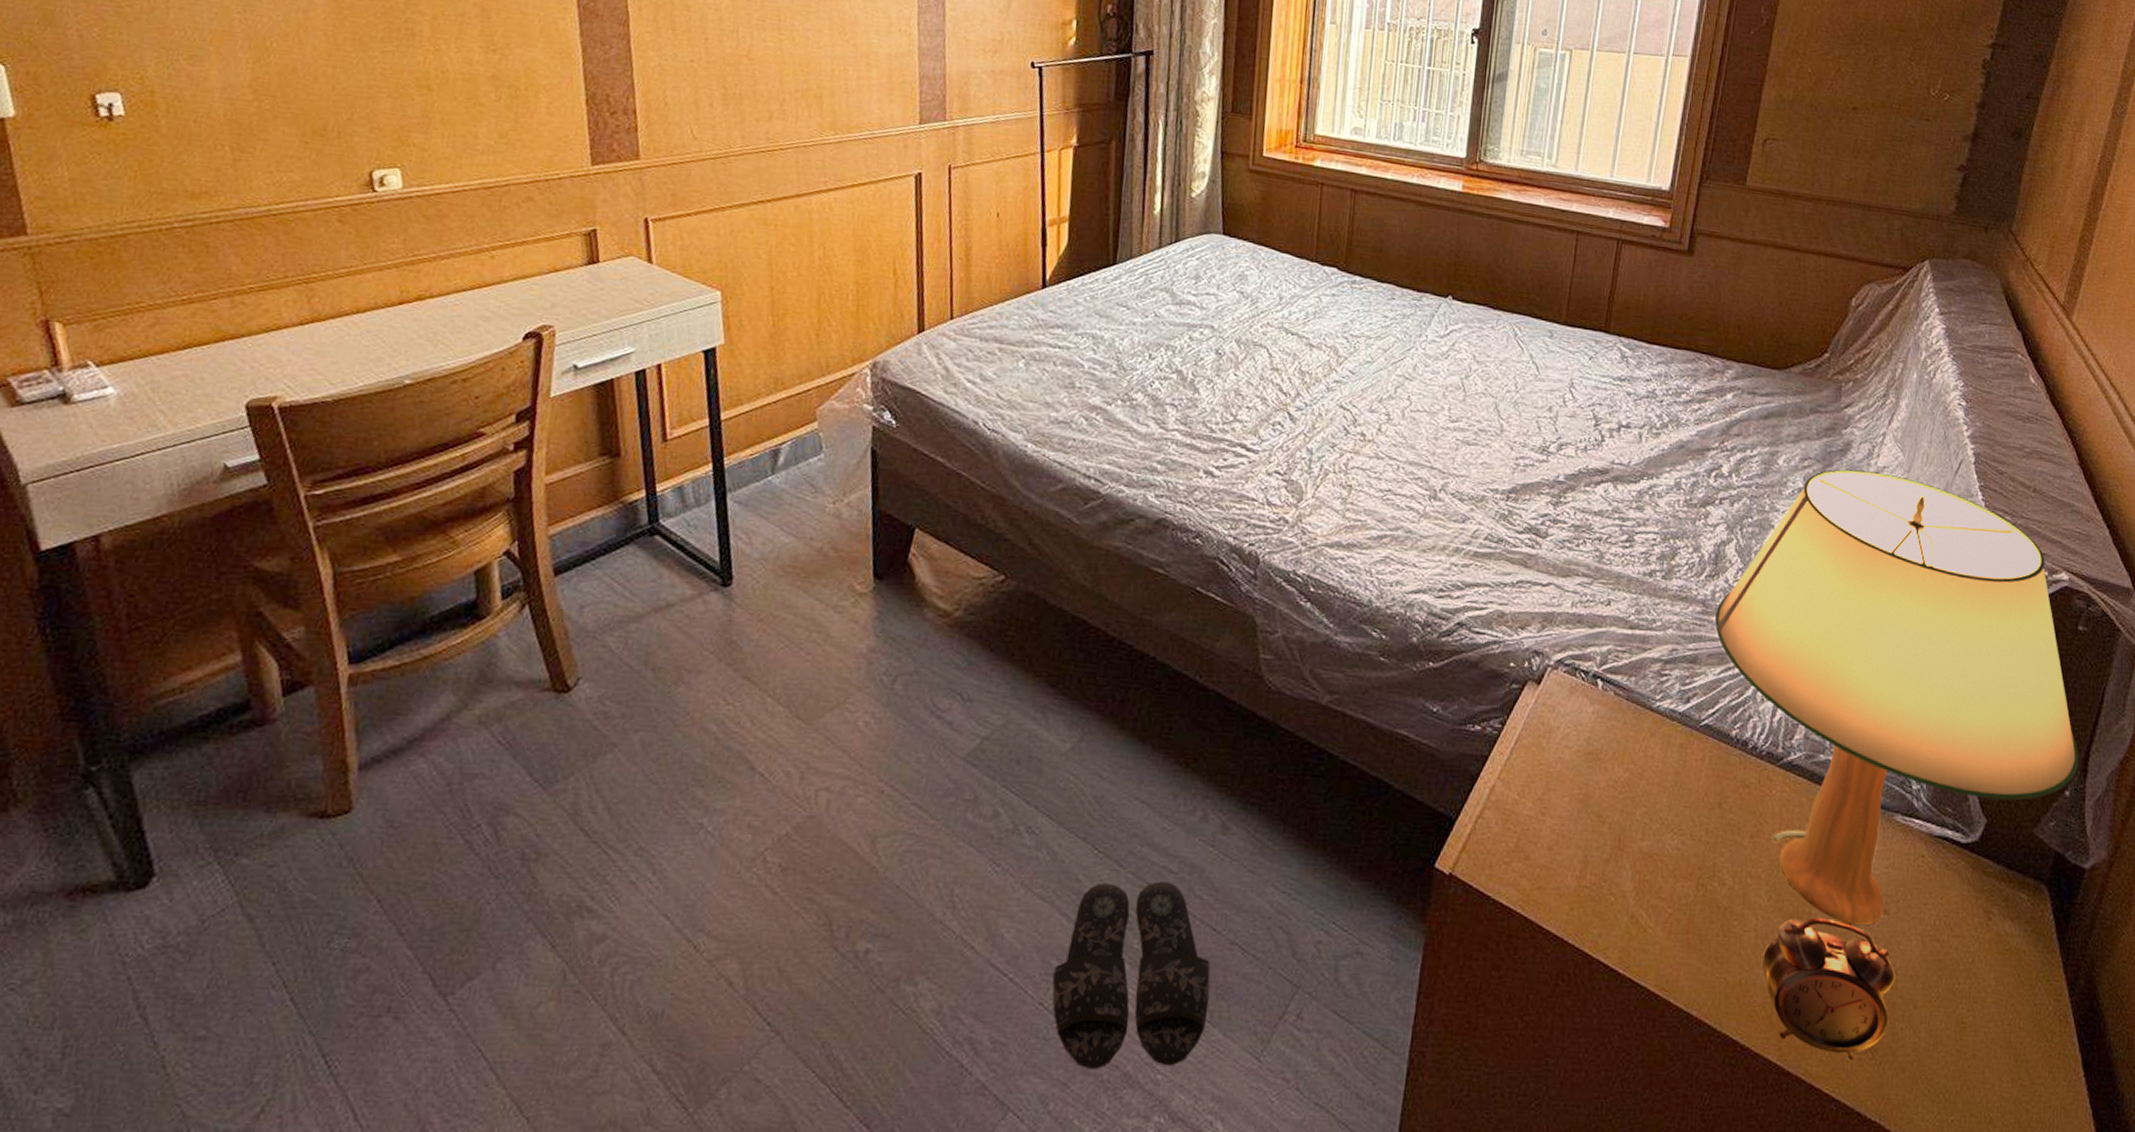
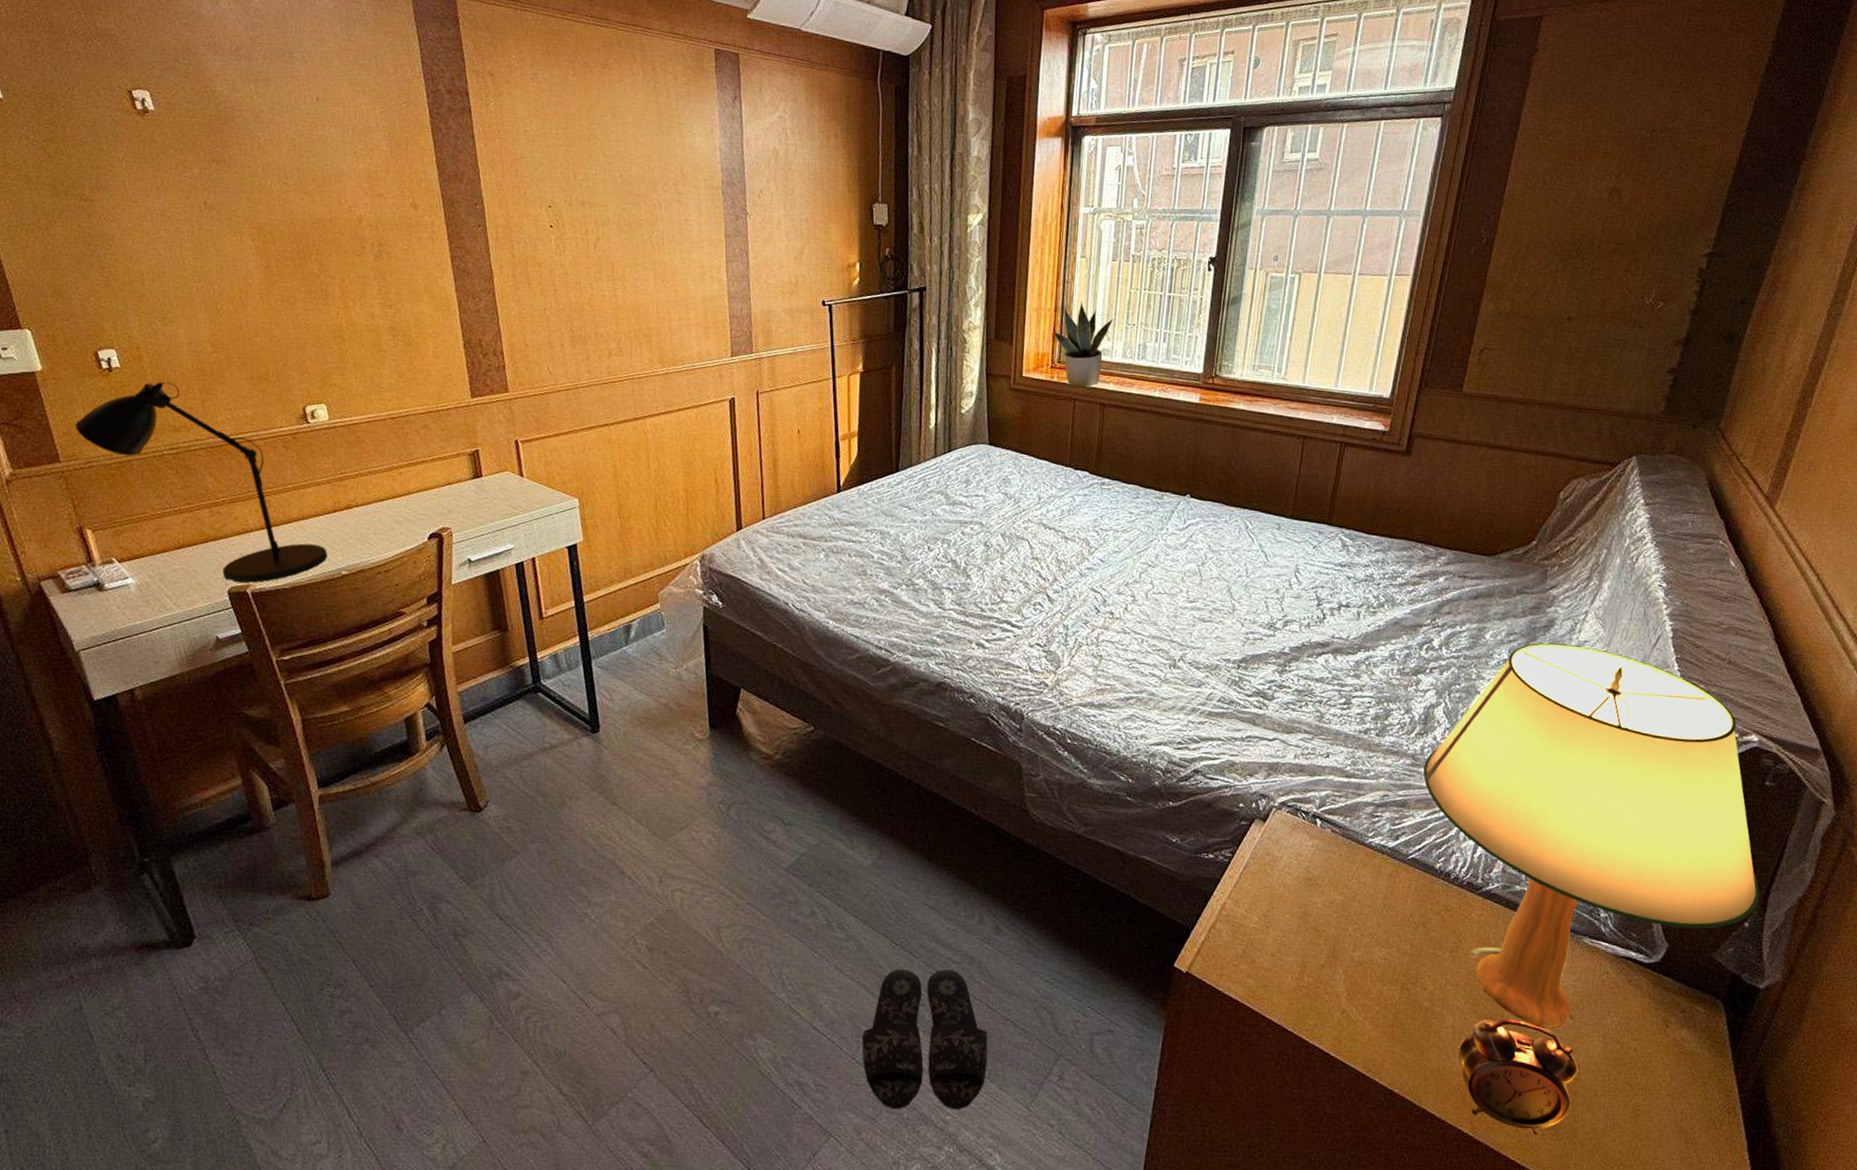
desk lamp: none [53,135,387,394] -> present [75,381,327,583]
potted plant: none [1298,73,1368,172] -> present [1053,301,1115,388]

